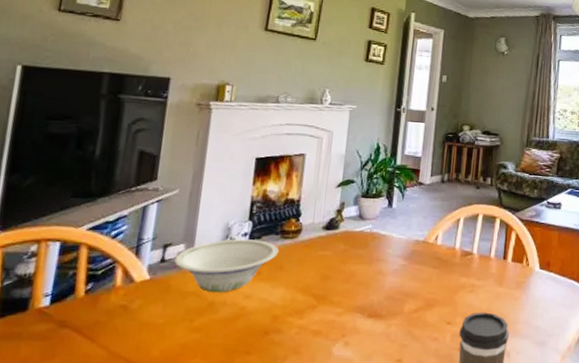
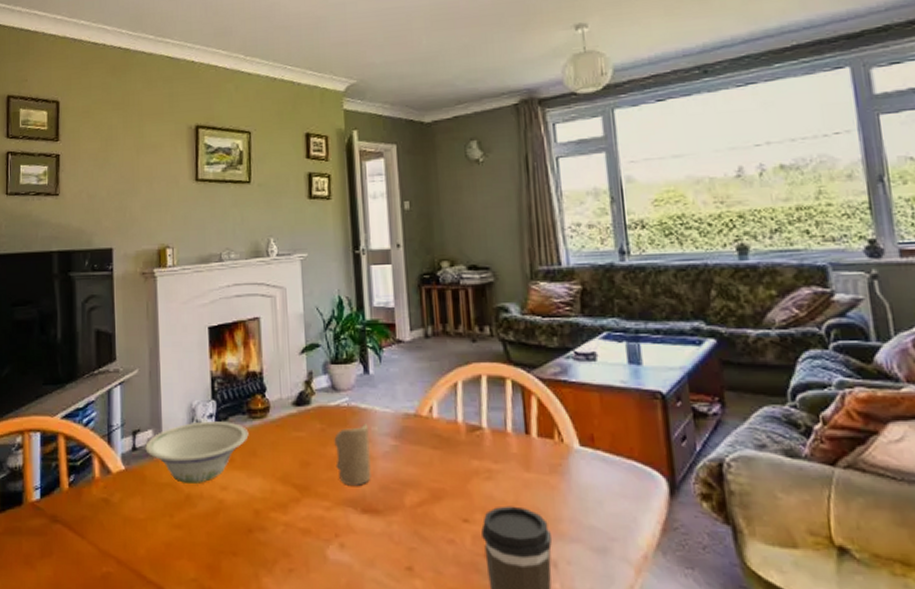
candle: none [352,247,385,296] -> present [334,424,371,486]

